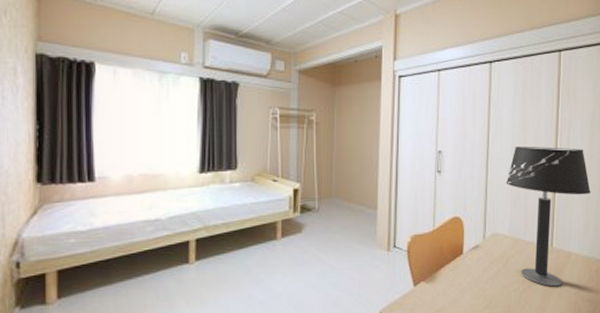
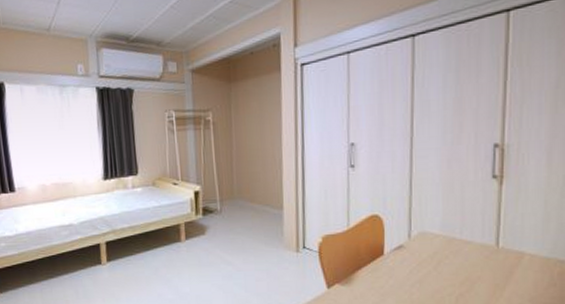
table lamp: present [505,147,591,287] -> none [435,129,552,292]

